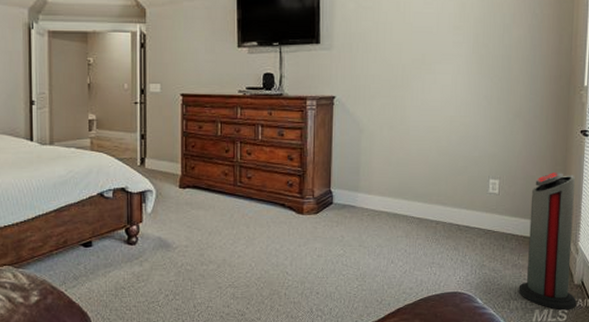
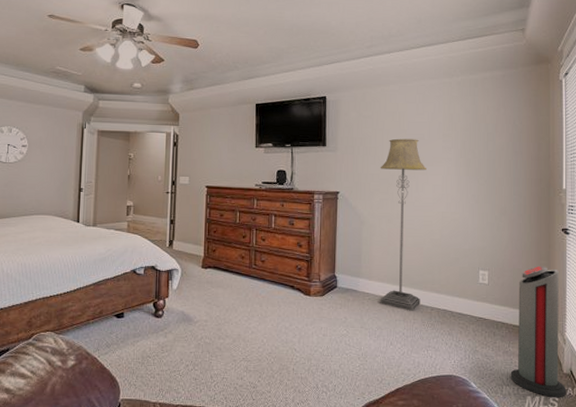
floor lamp: none [380,33,434,226] -> present [380,138,427,311]

